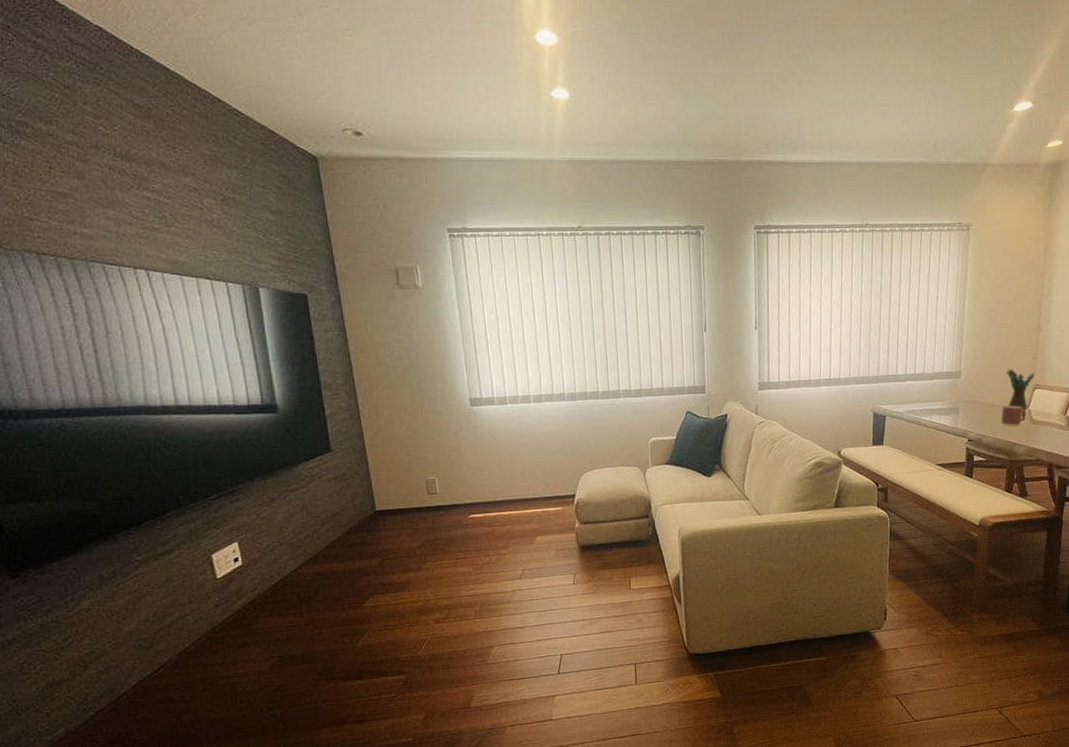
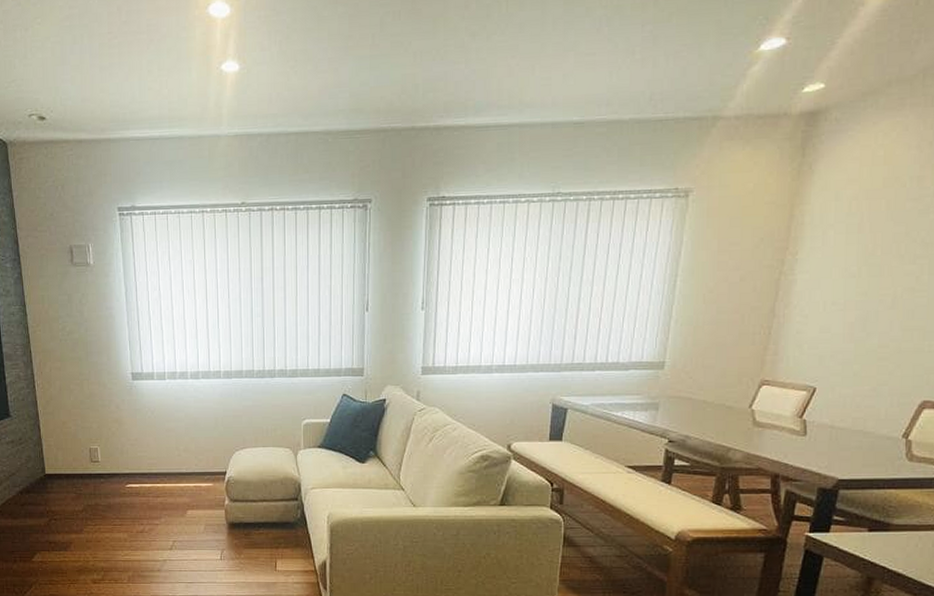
mug: present [1001,405,1026,426] -> none [713,403,747,427]
vase: present [1007,367,1035,417] -> none [724,358,763,418]

